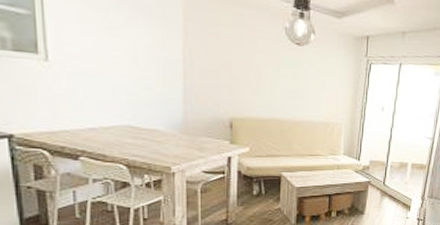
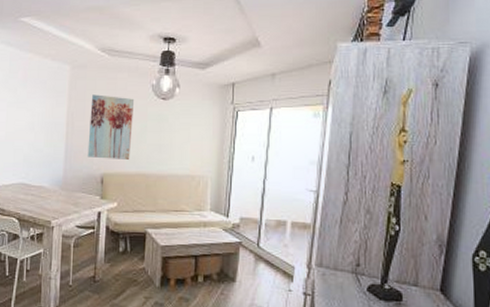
wall art: none [212,30,266,104] -> present [87,94,135,159]

